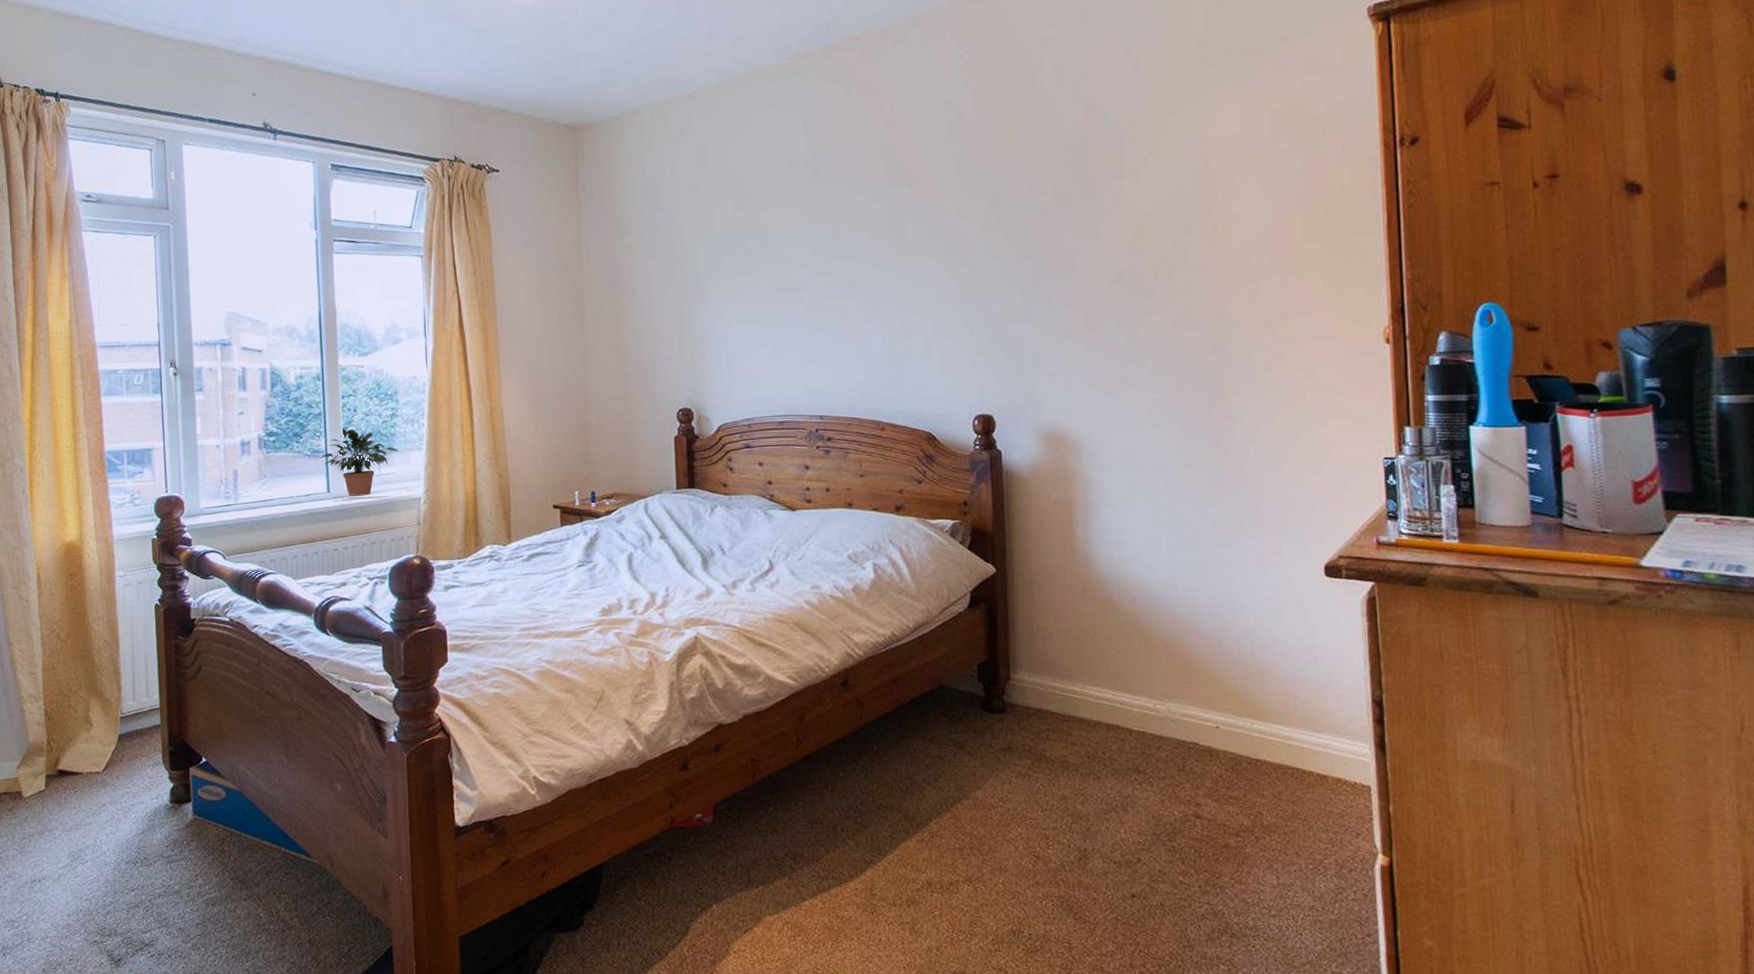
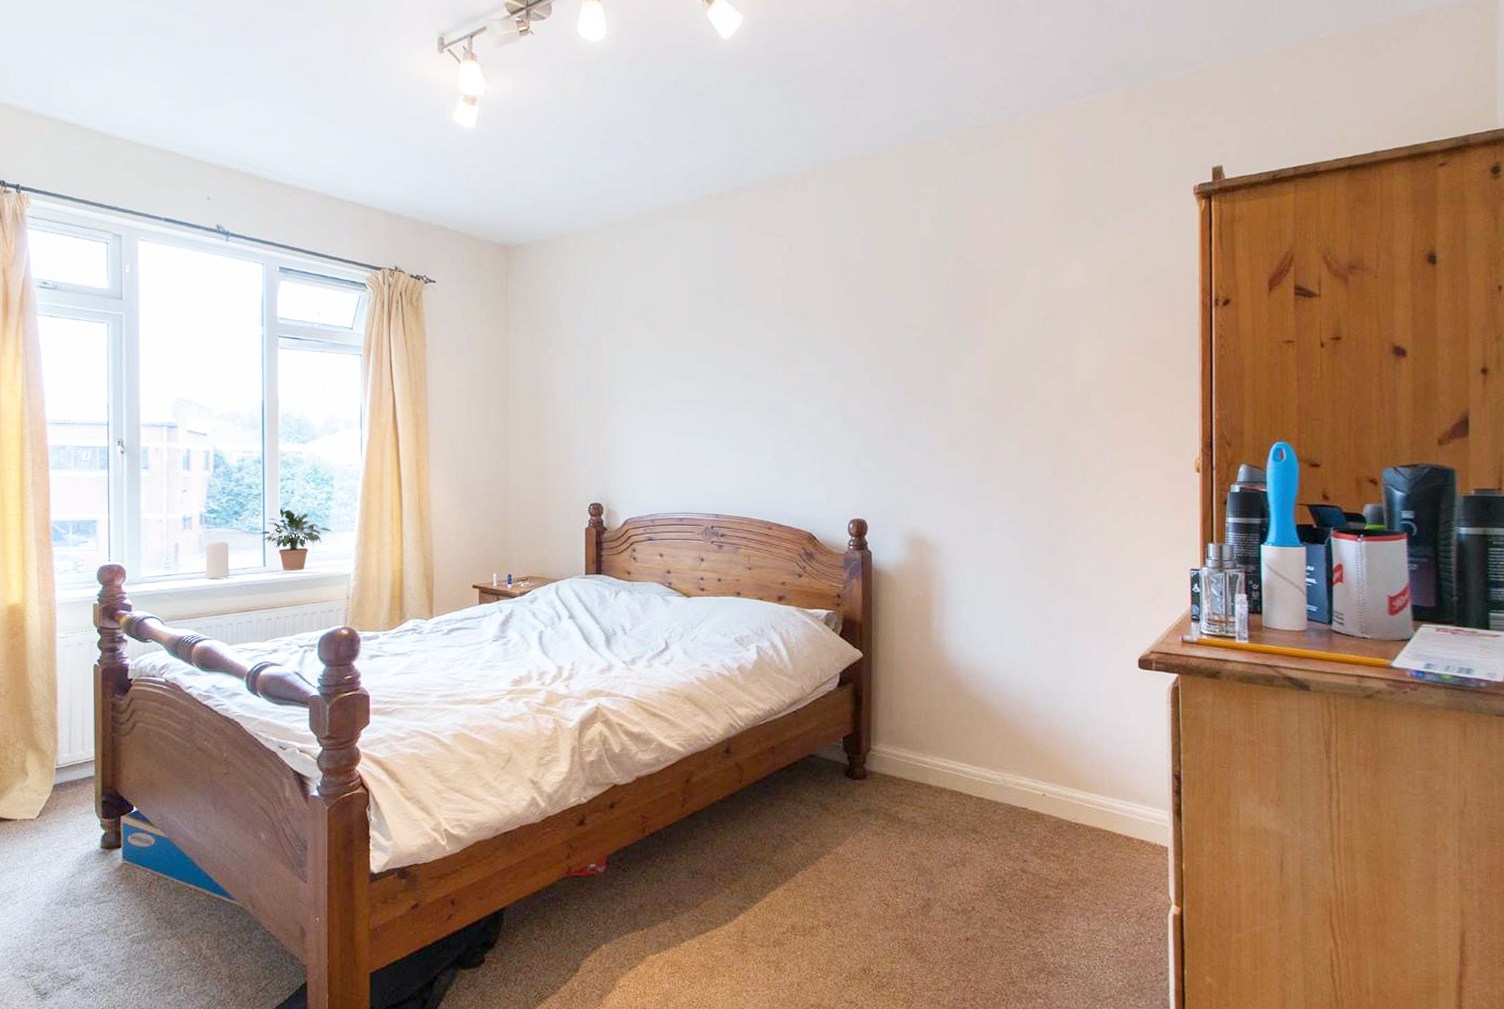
candle: none [266,466,292,509] -> present [205,541,230,580]

